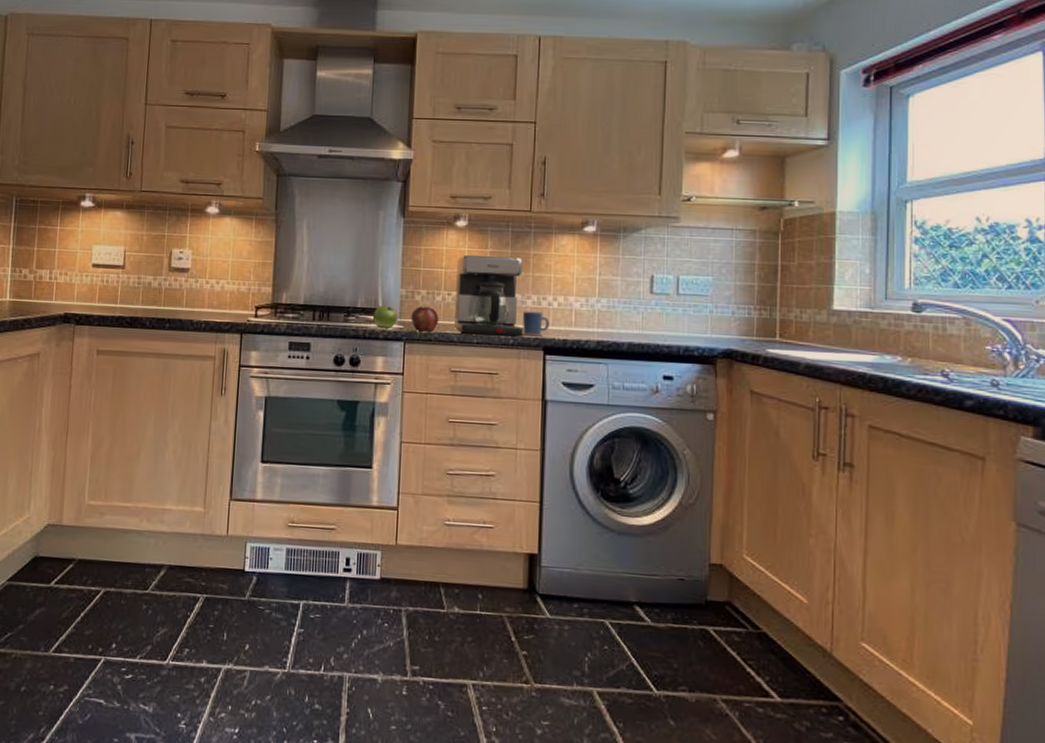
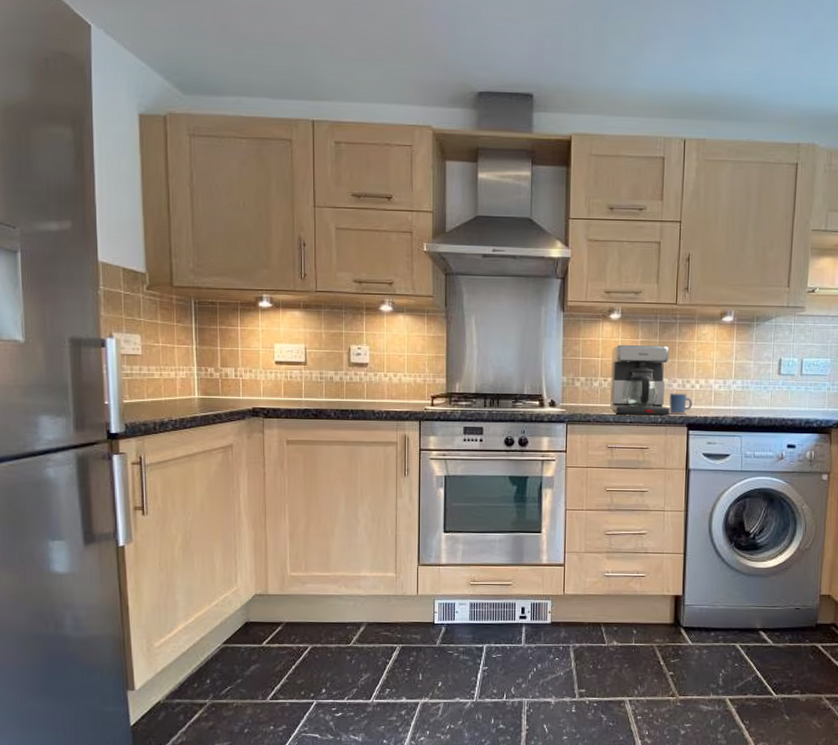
fruit: present [373,304,398,330] -> none [539,391,561,413]
fruit: present [410,305,438,333] -> none [572,391,596,415]

